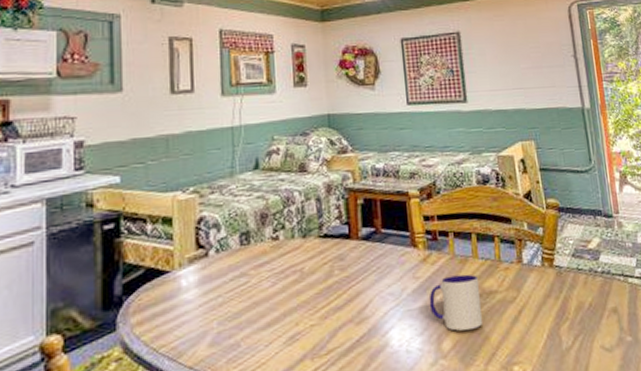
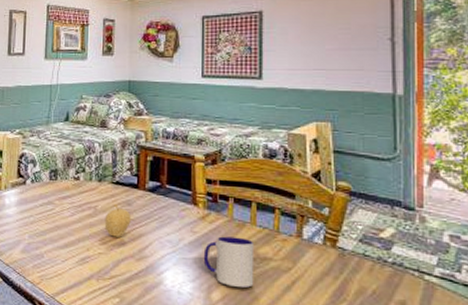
fruit: none [314,261,347,302] -> present [104,204,132,238]

